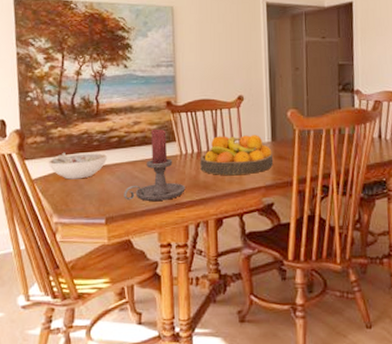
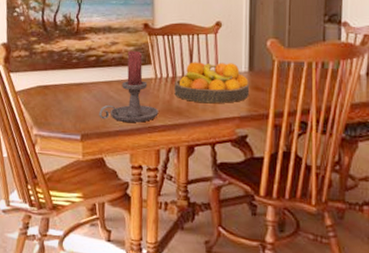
bowl: present [48,152,108,180] -> none [30,67,86,95]

